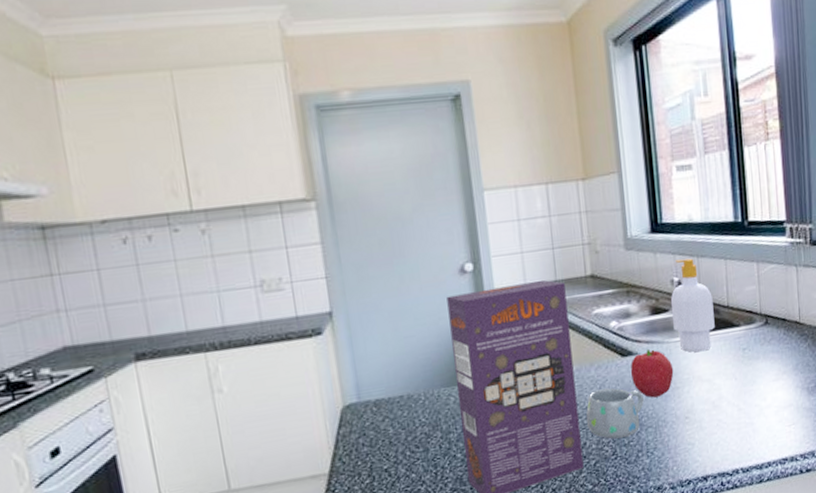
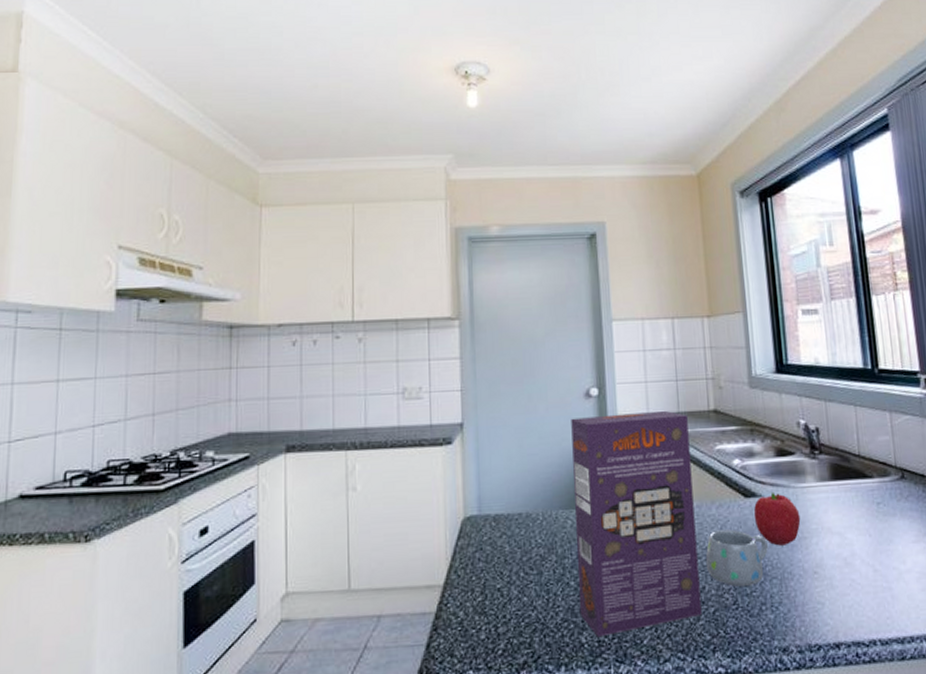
soap bottle: present [671,258,715,353] -> none [797,402,845,501]

